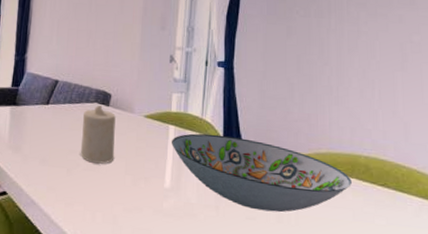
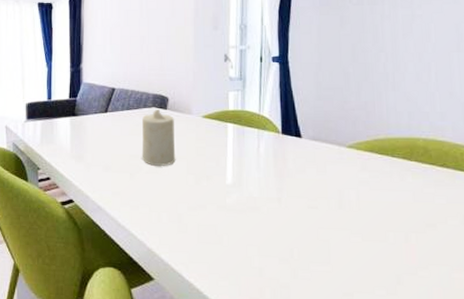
decorative bowl: present [172,133,352,213] -> none [231,129,411,200]

